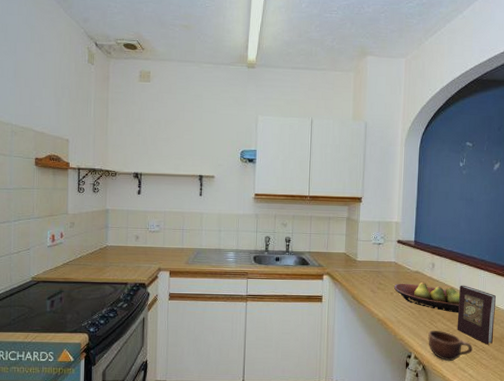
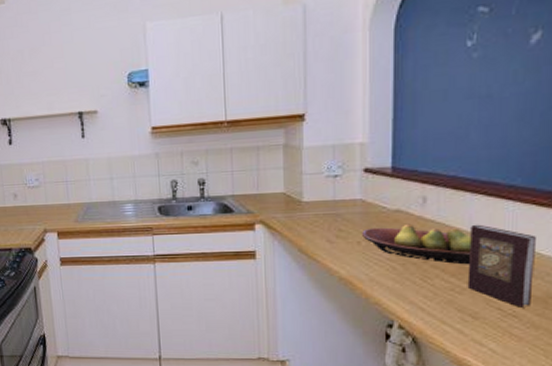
mug: present [427,331,473,362] -> none [418,290,495,332]

